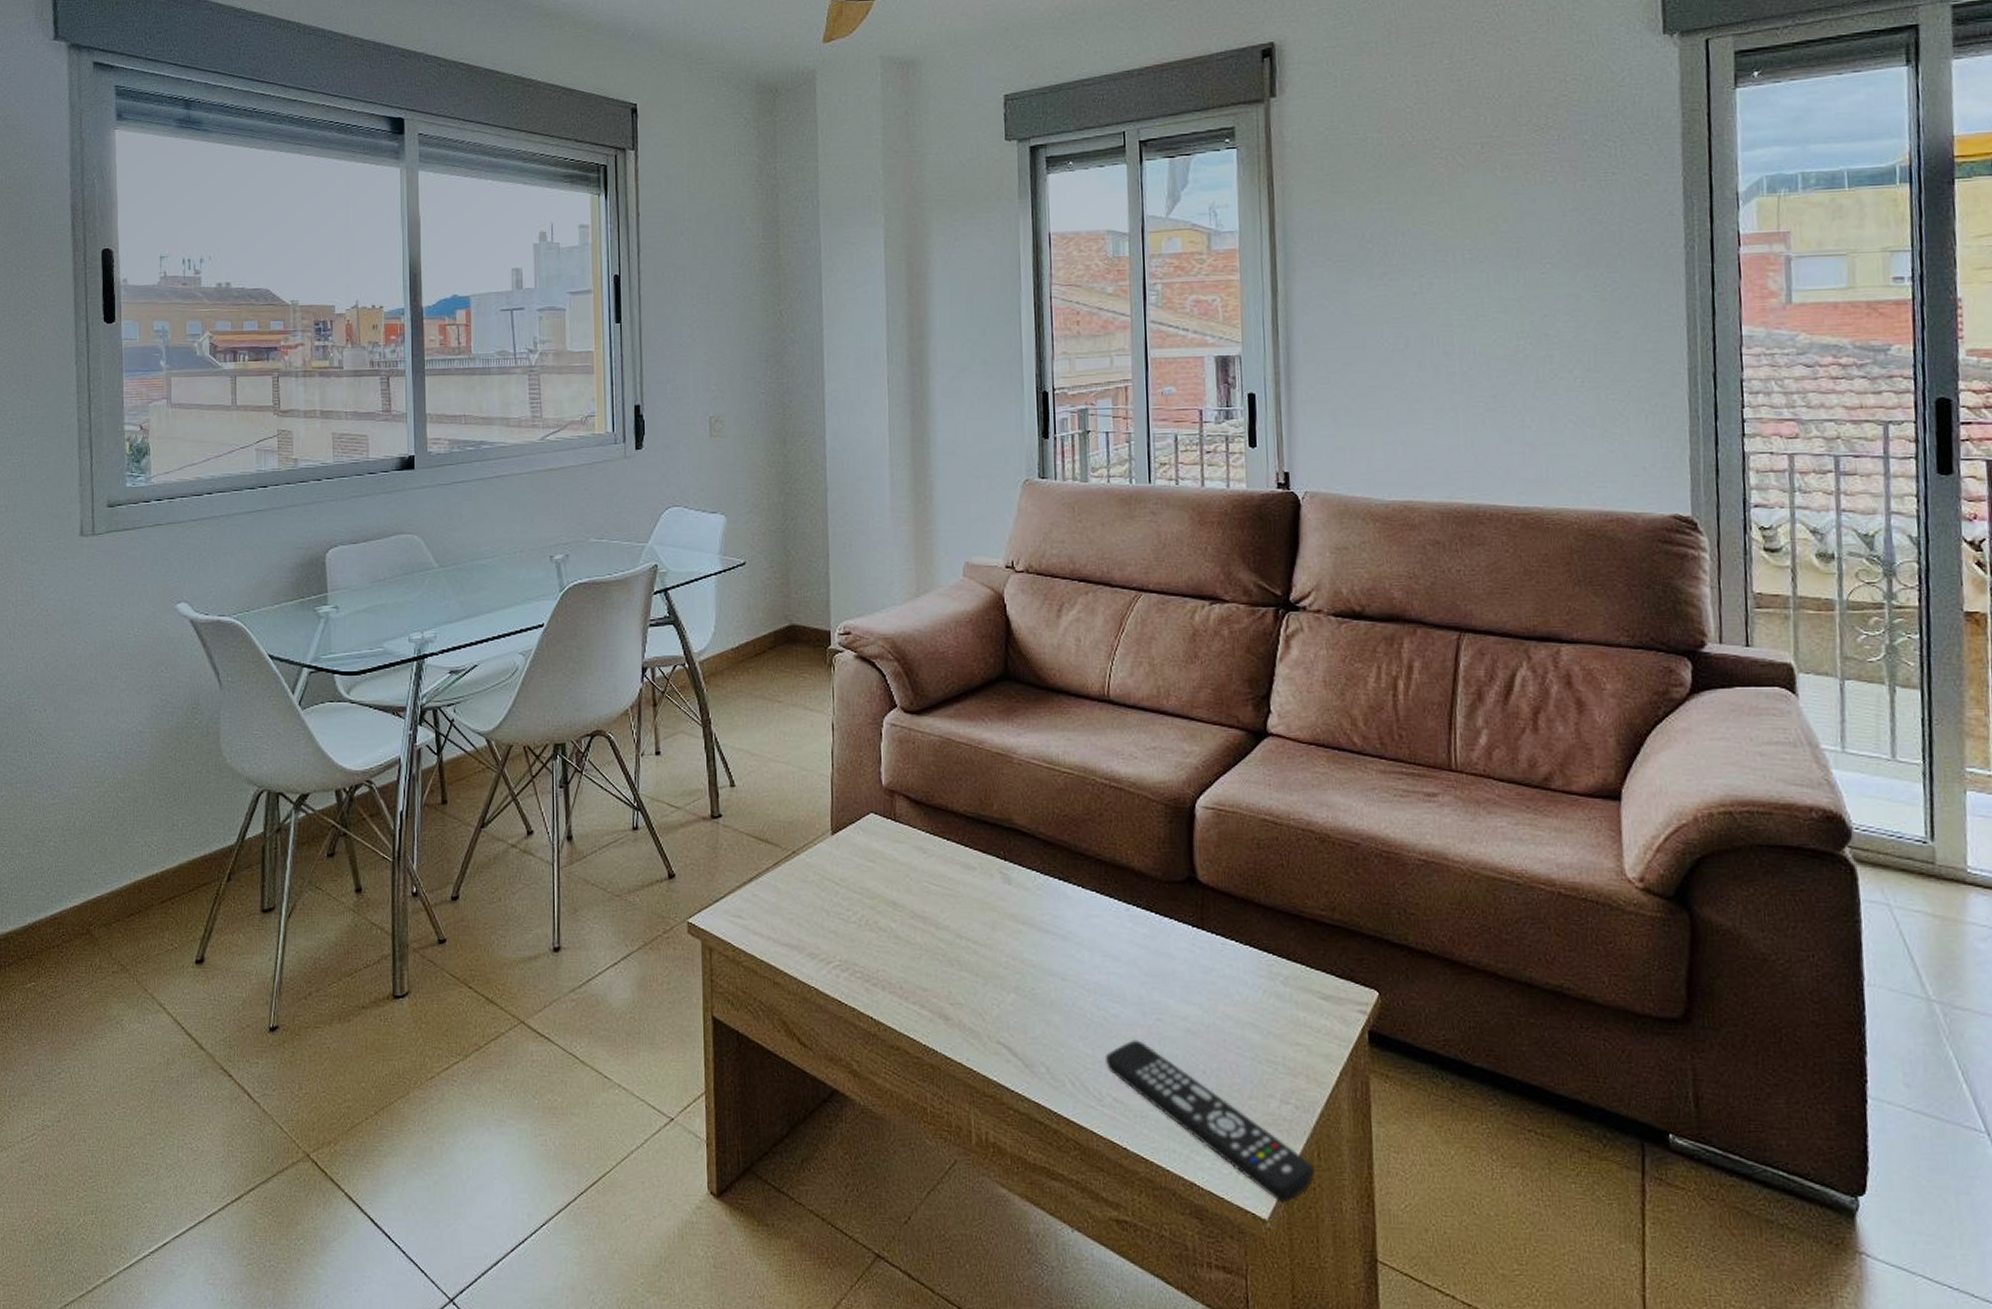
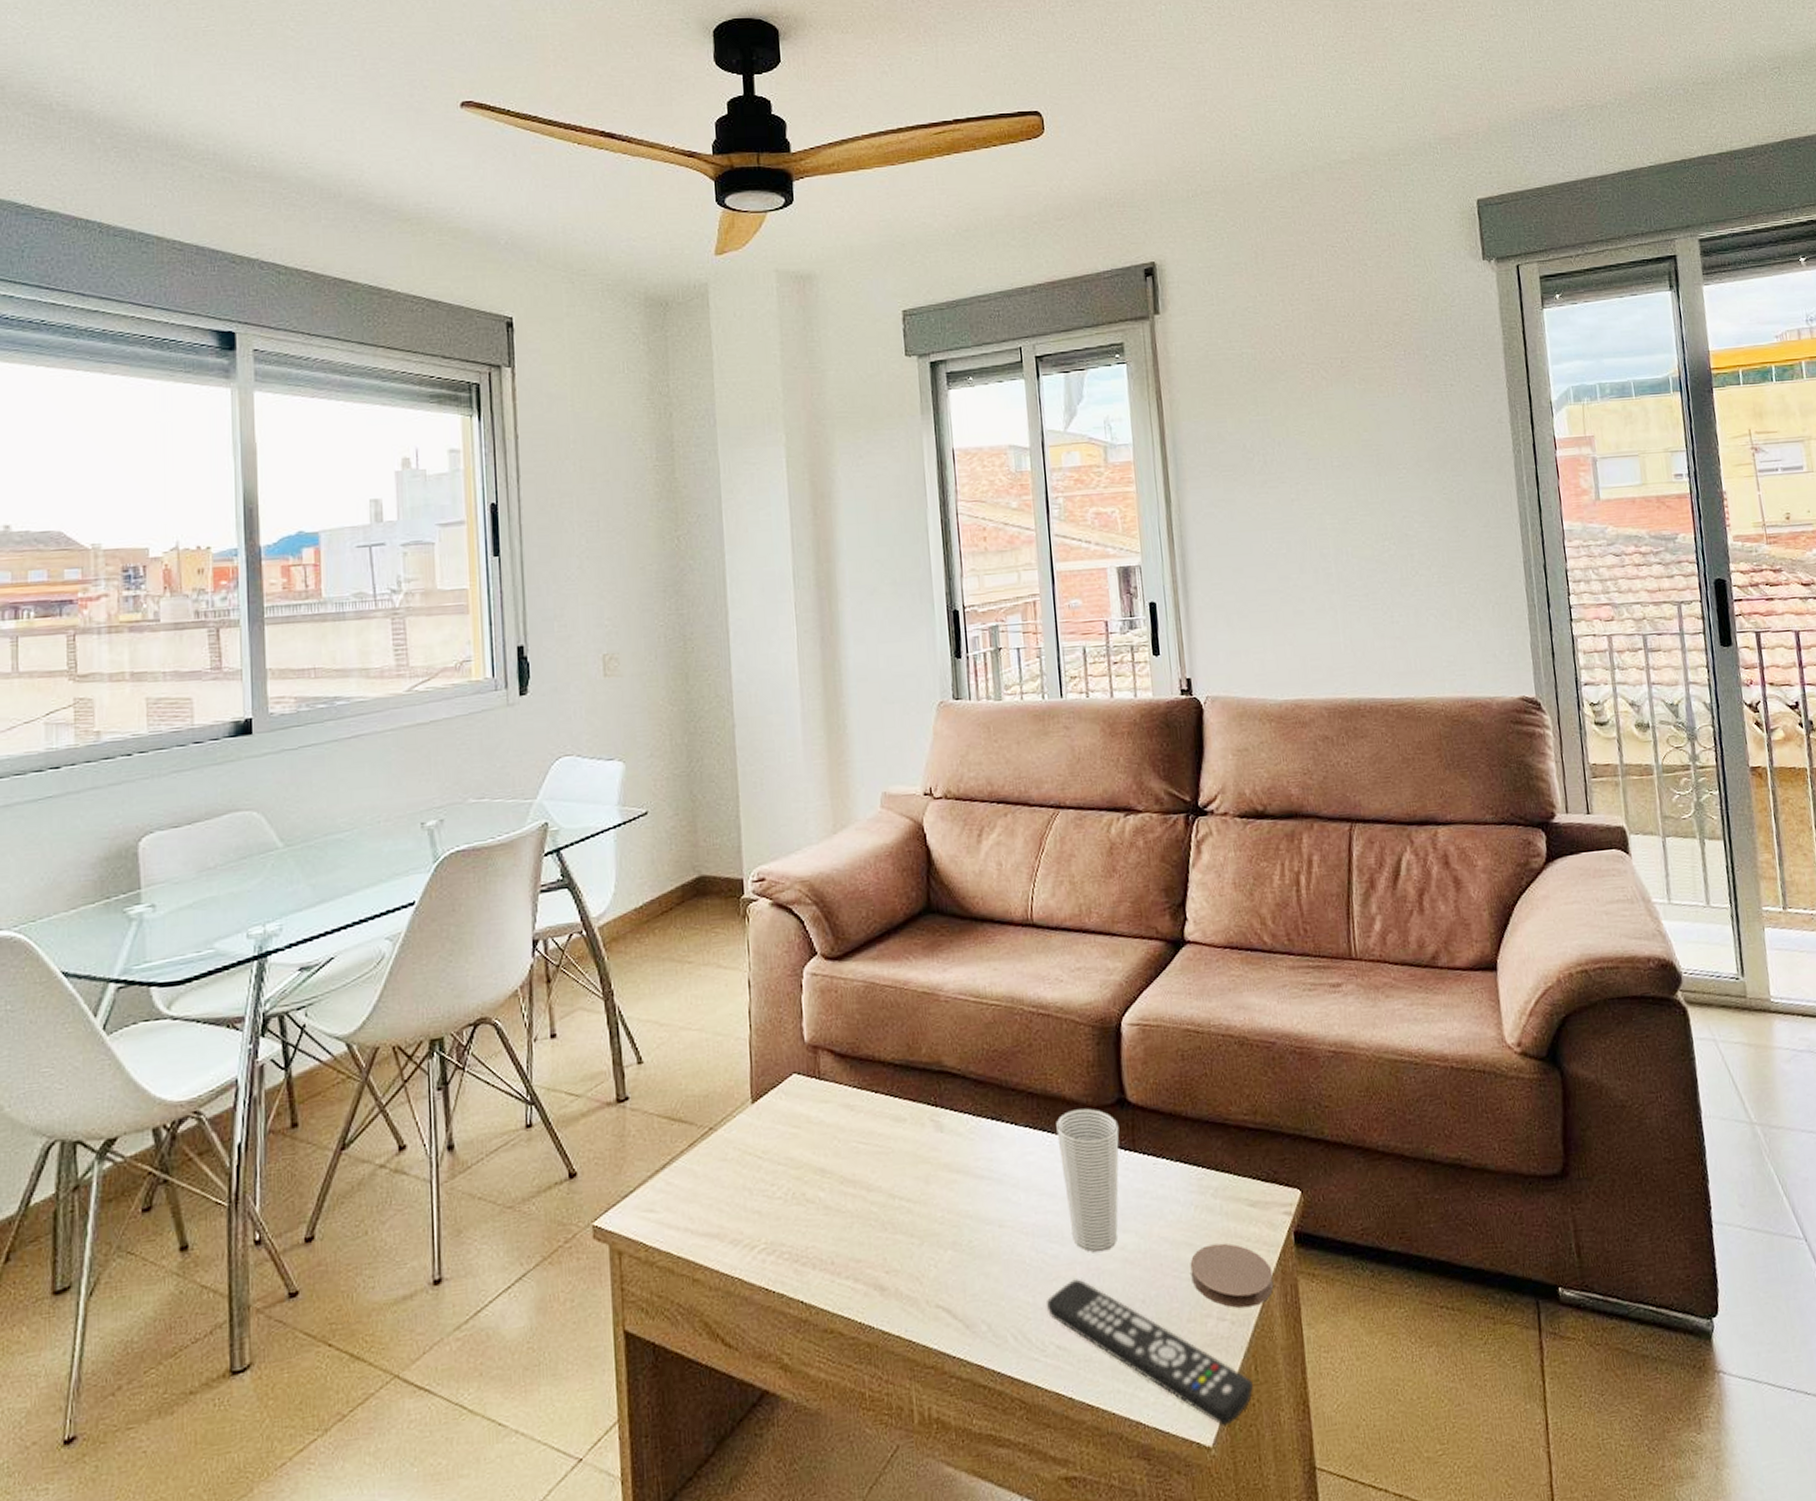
cup: none [1123,881,1188,1019] -> present [1056,1108,1119,1253]
coaster: none [1255,1029,1343,1096] -> present [1190,1243,1274,1308]

